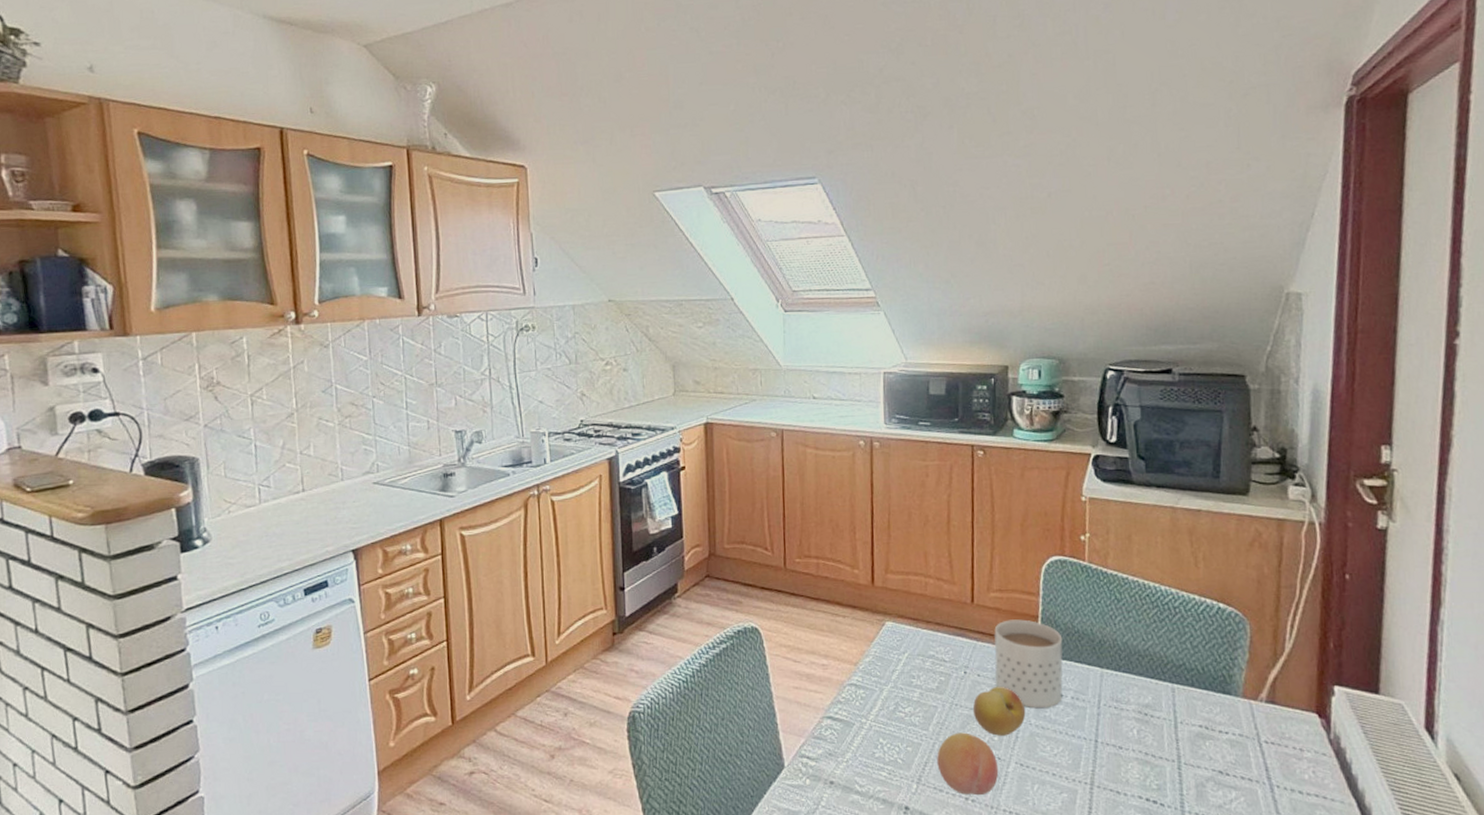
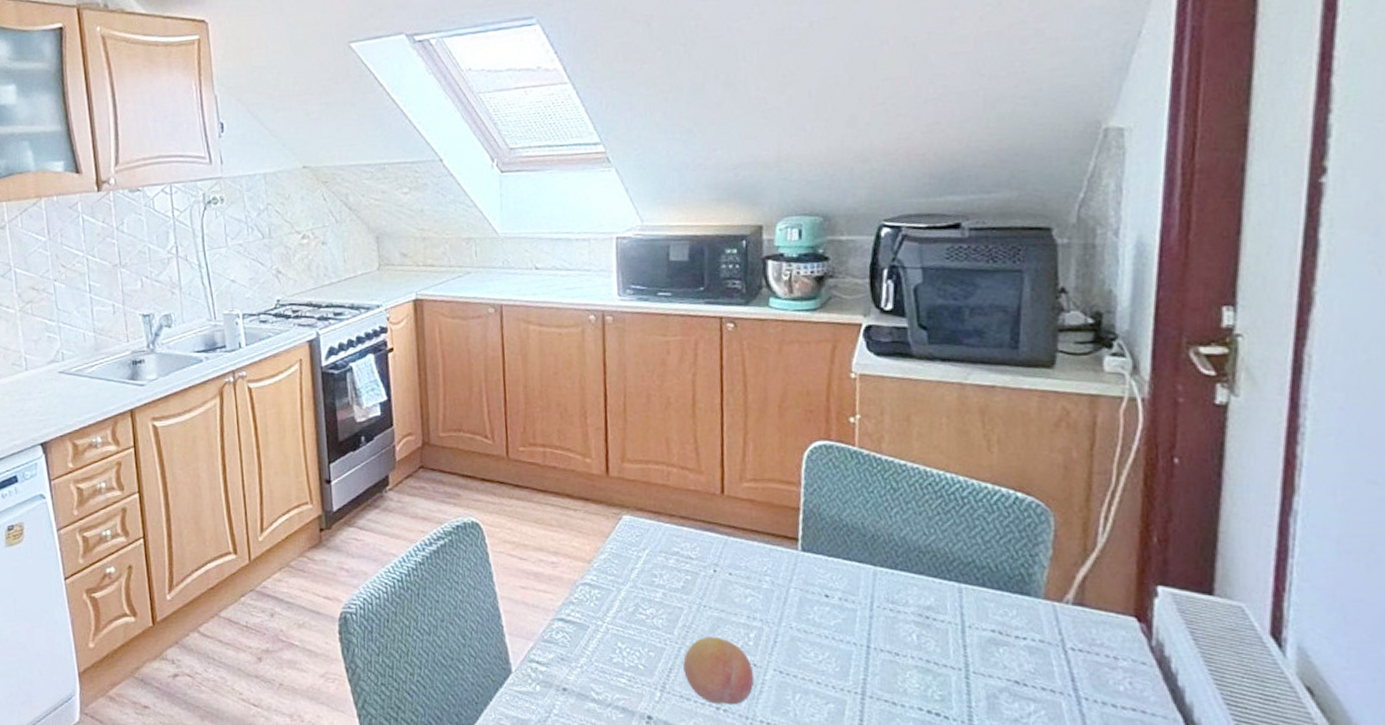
fruit: present [972,687,1026,736] -> none [723,587,786,640]
mug: present [994,619,1063,708] -> none [748,512,829,609]

